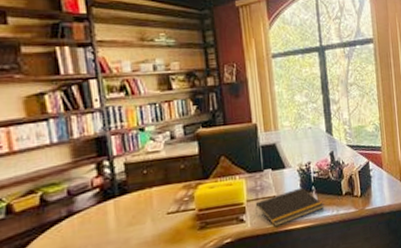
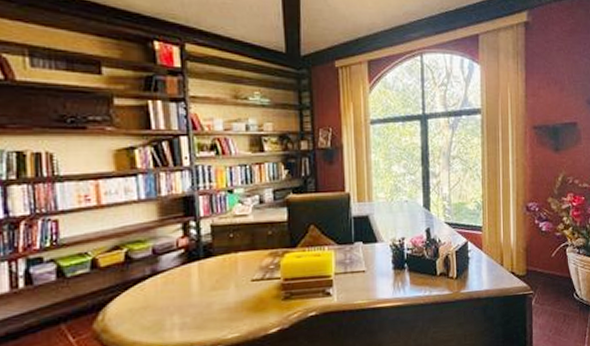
notepad: present [255,187,325,227] -> none [343,264,417,304]

